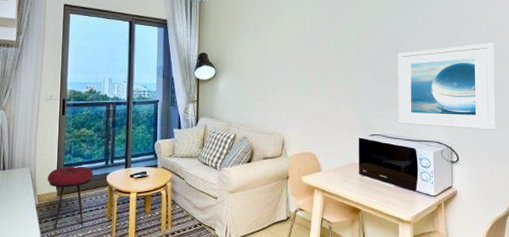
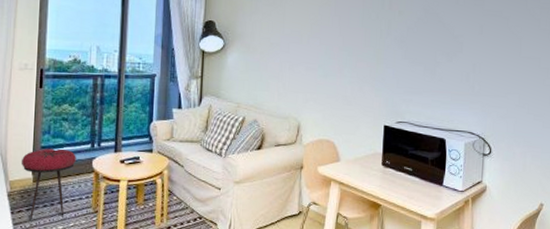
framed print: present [398,42,496,130] -> none [429,22,540,121]

